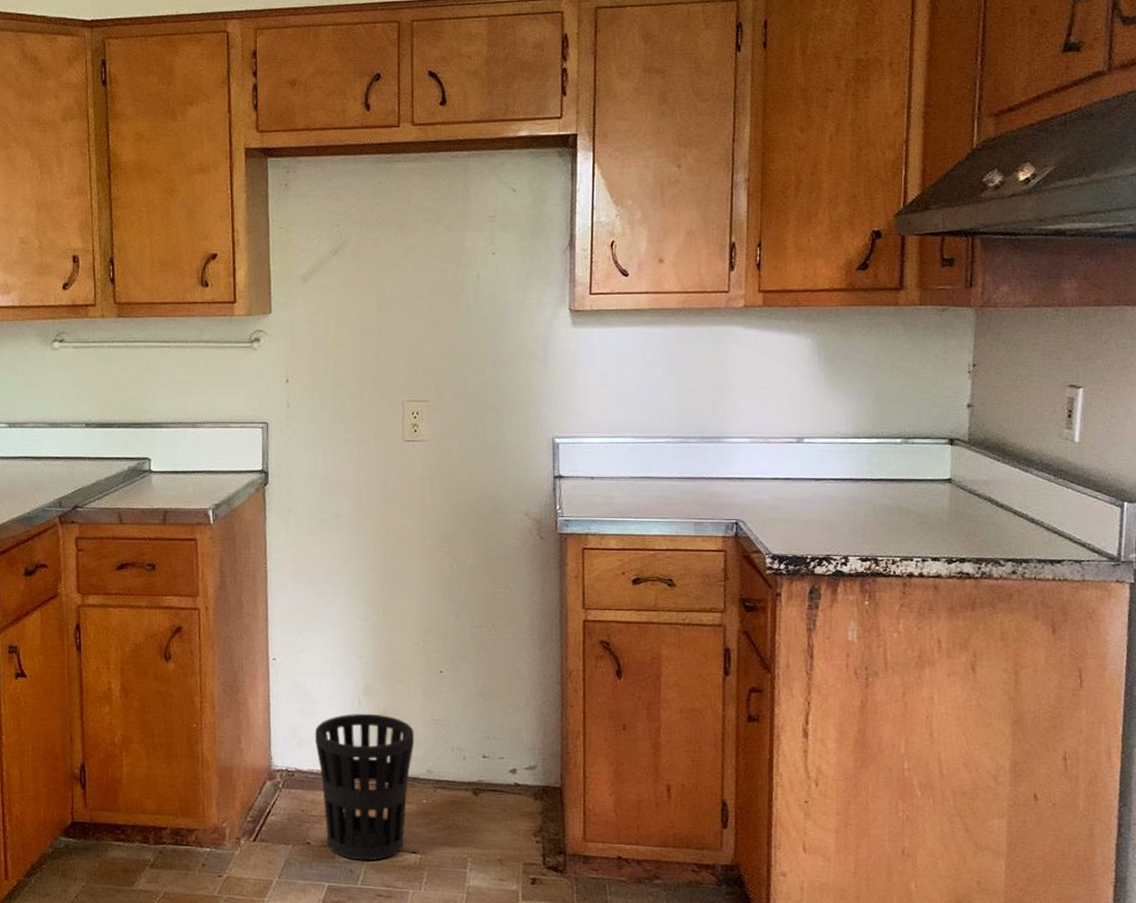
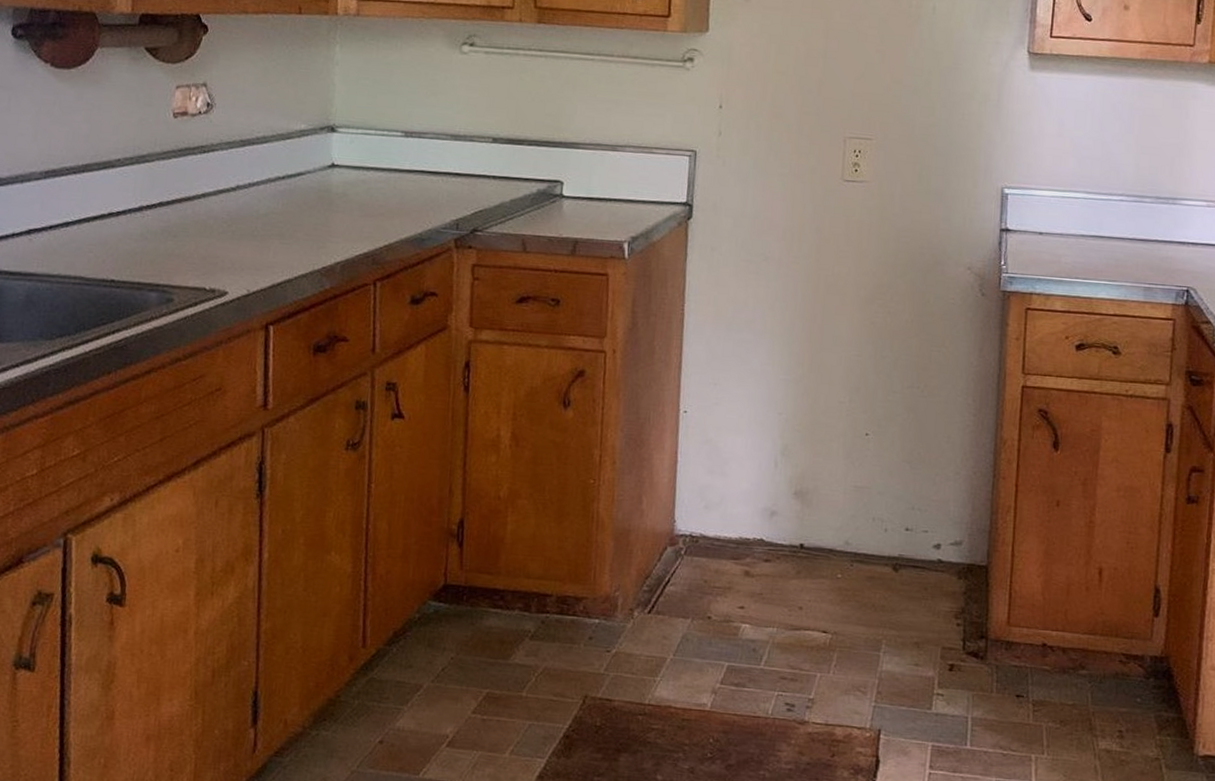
wastebasket: present [314,713,415,861] -> none [723,476,834,640]

